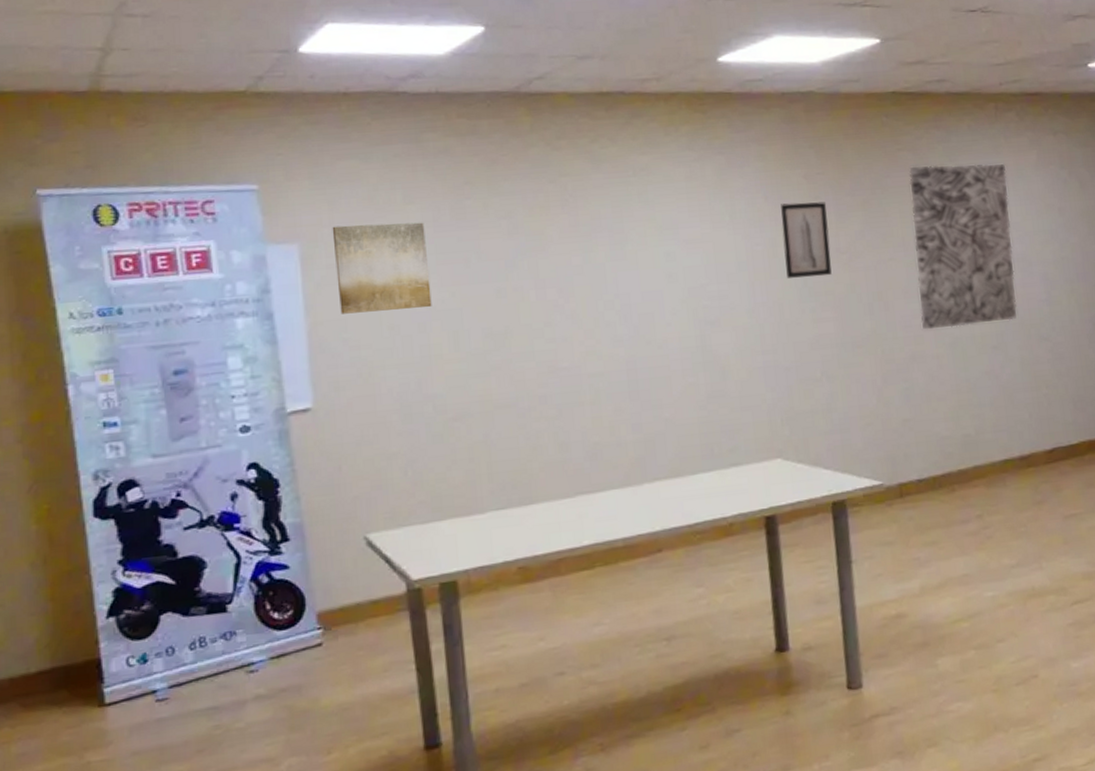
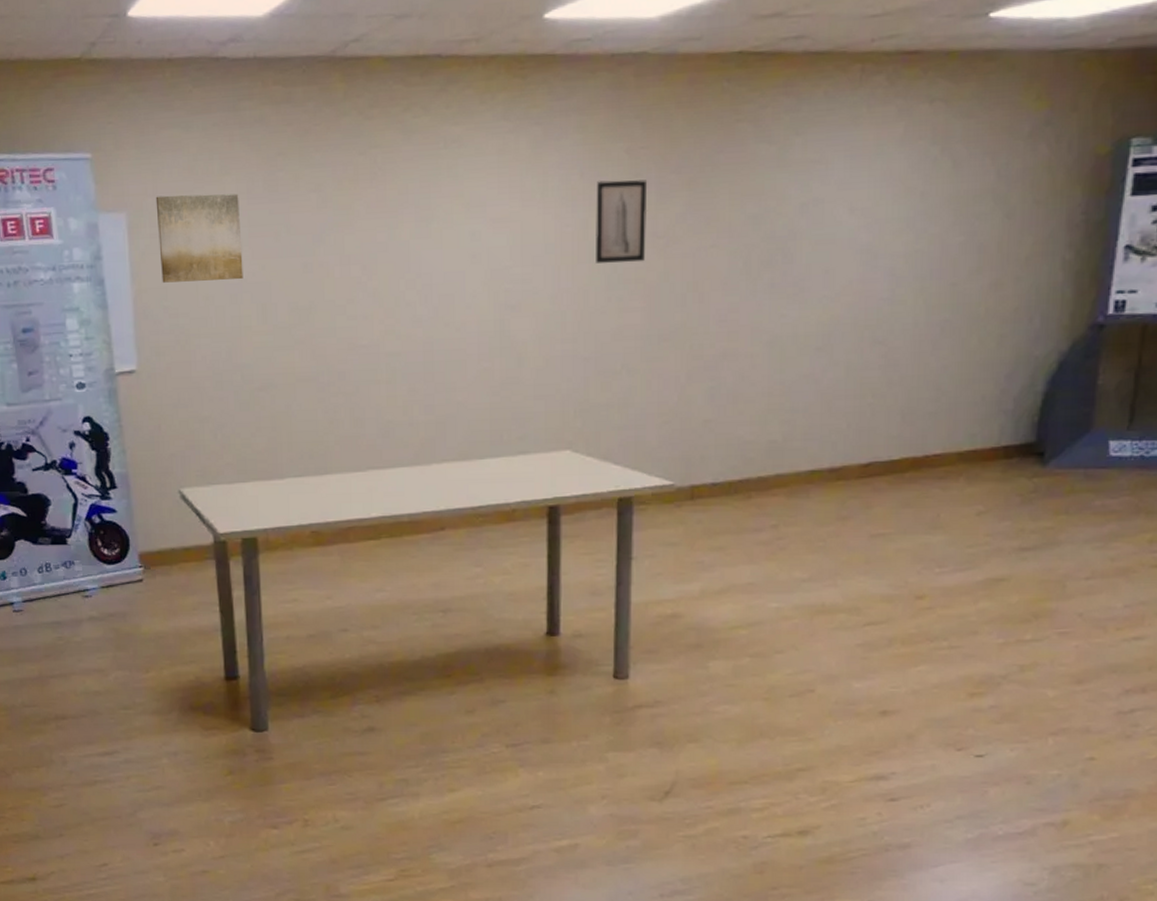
wall art: present [909,164,1017,330] -> none [738,138,864,326]

